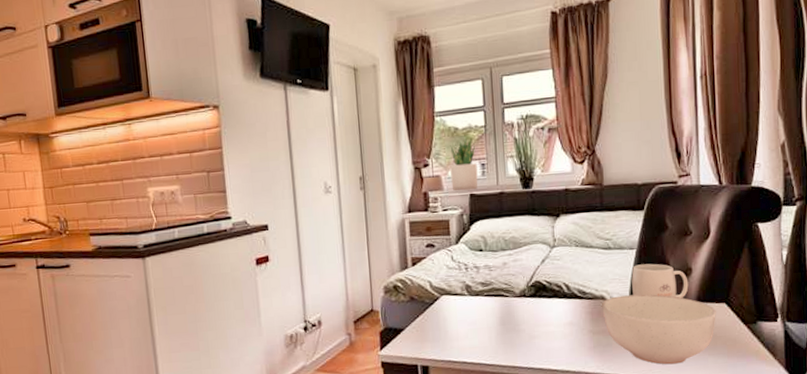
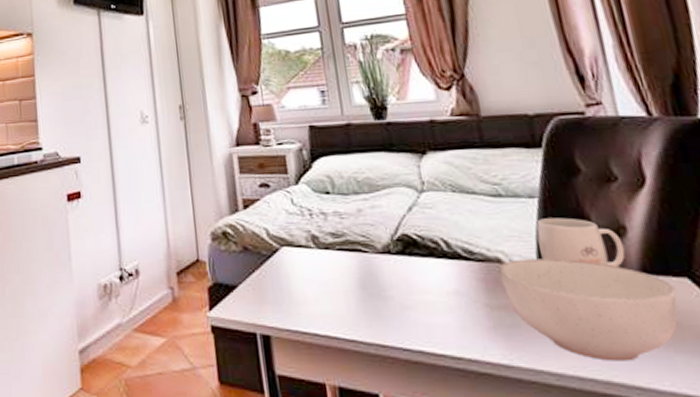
planter: present [450,139,478,192] -> none [281,62,318,123]

